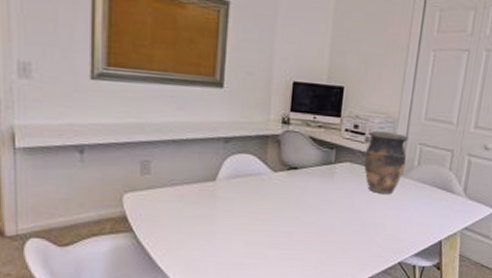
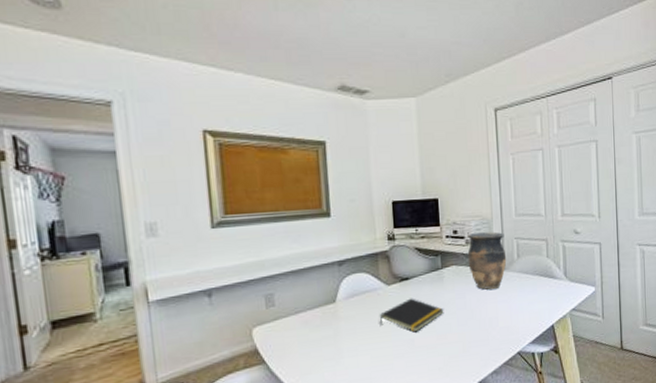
notepad: none [259,189,330,225] -> present [379,298,444,333]

